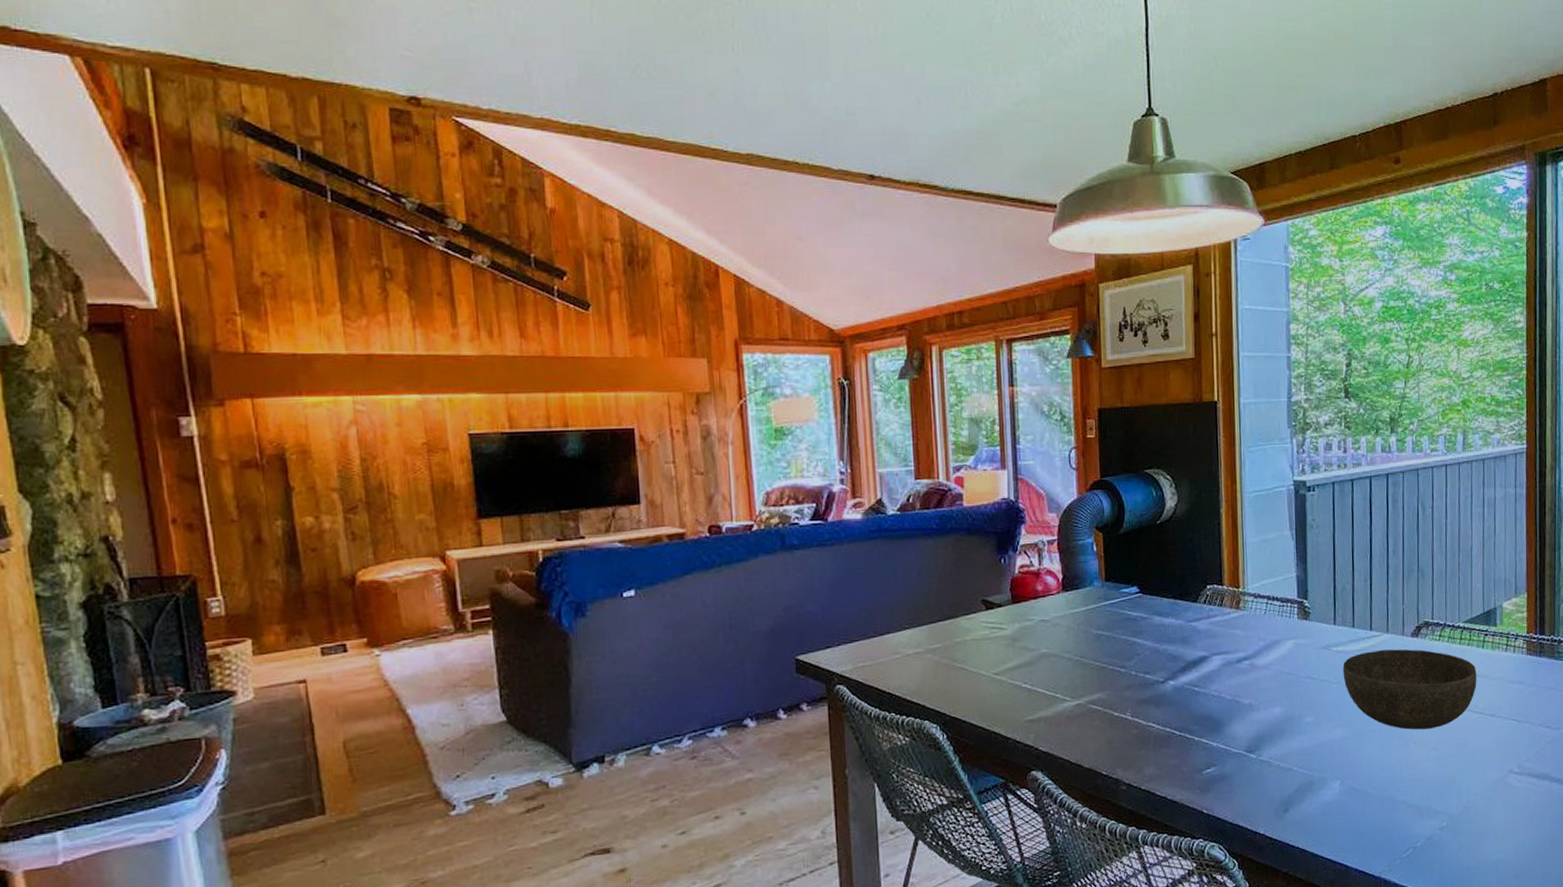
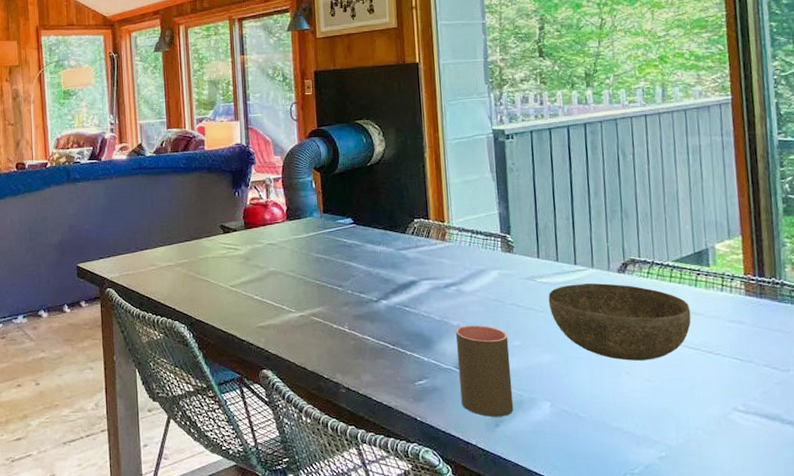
cup: none [1247,702,1304,802] -> present [455,325,514,417]

